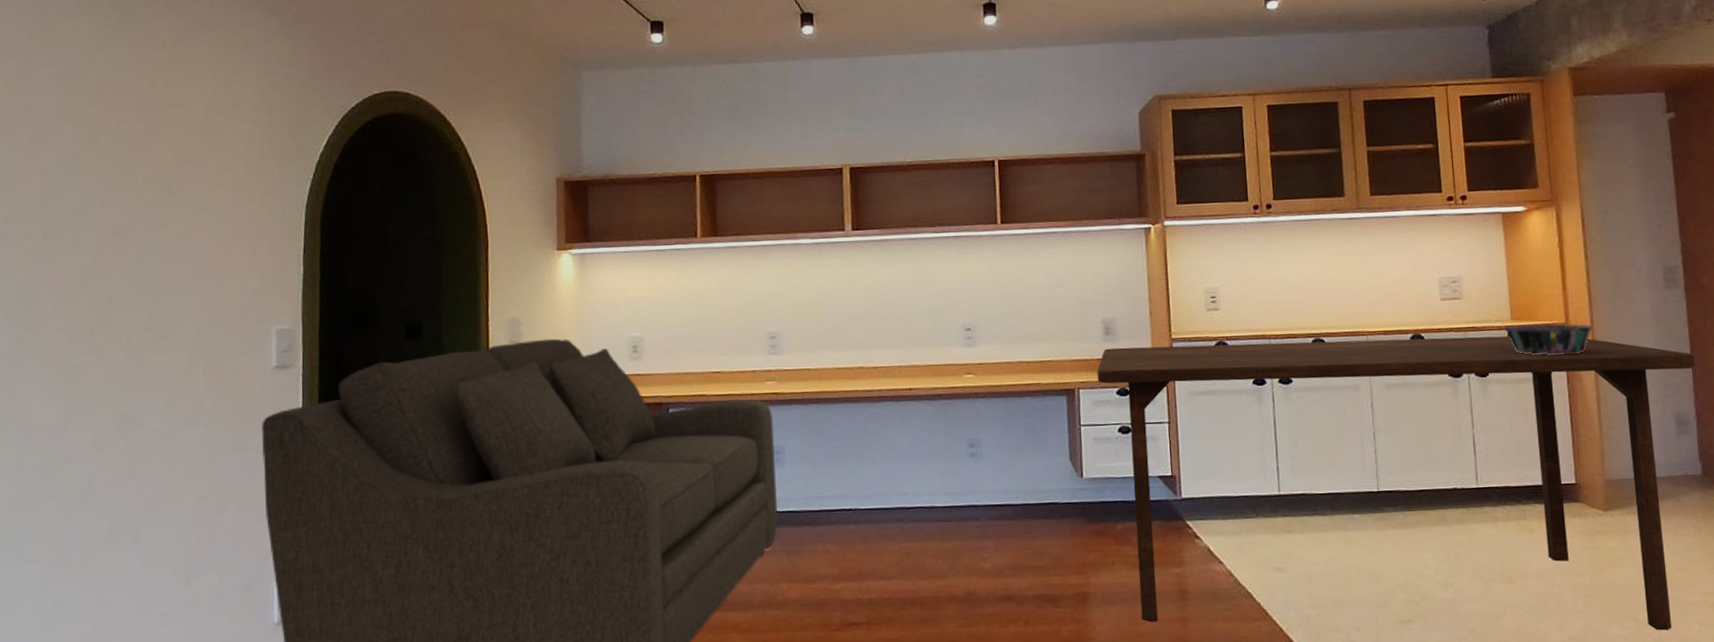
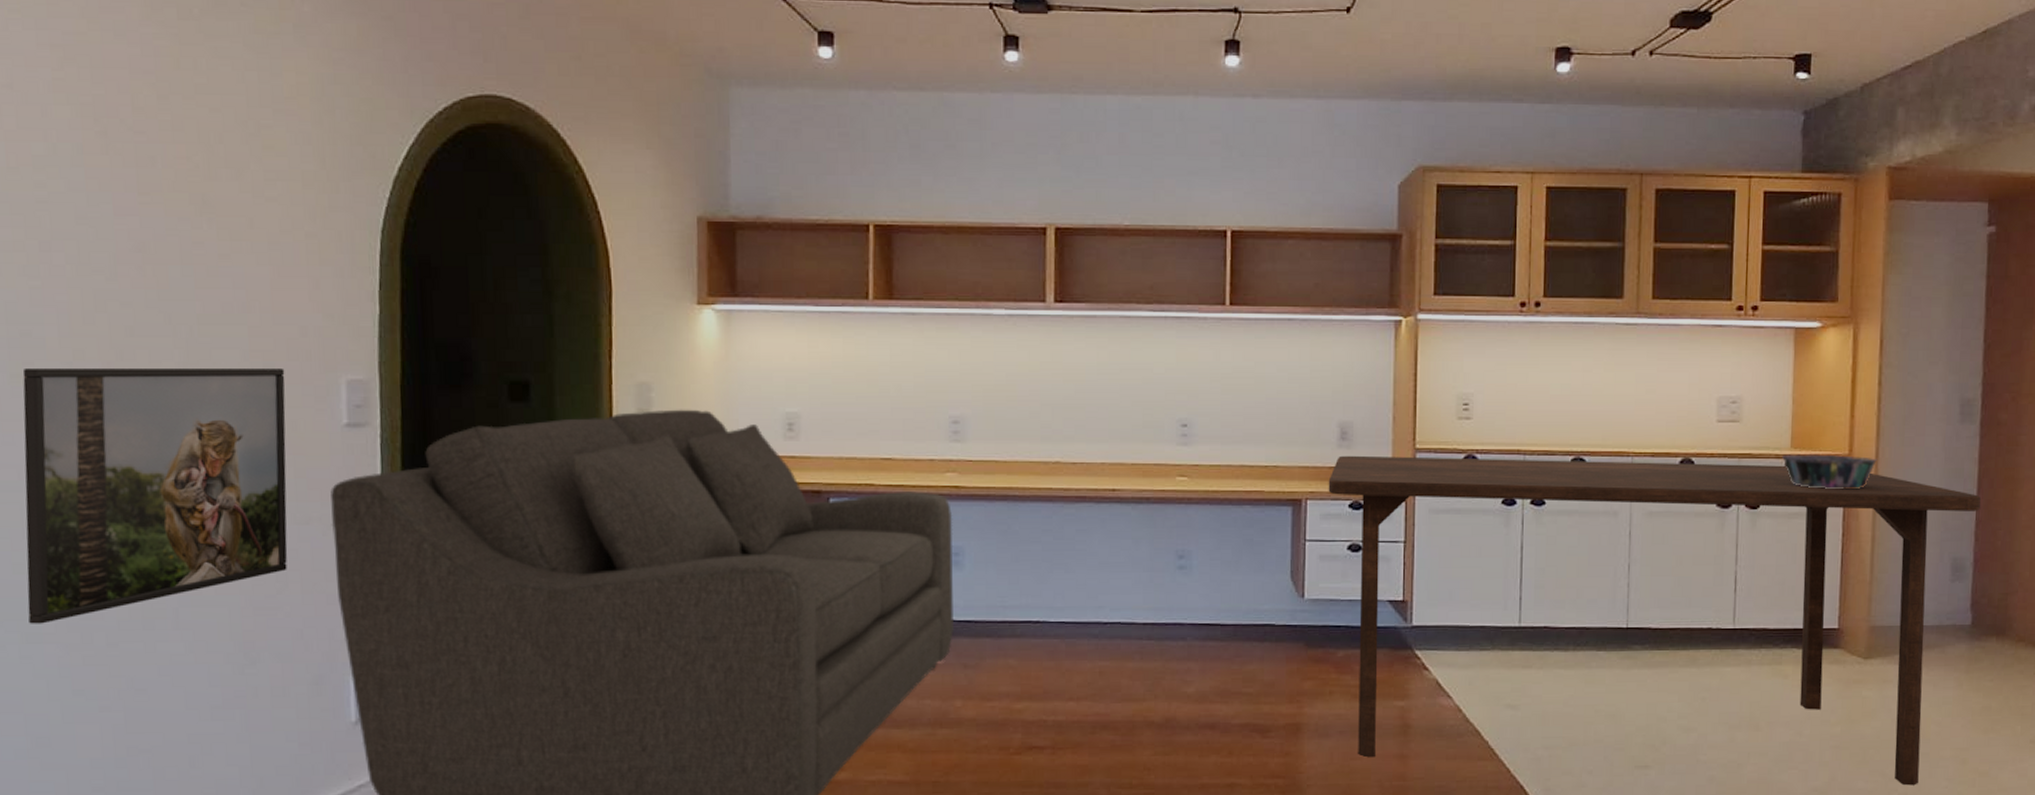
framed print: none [20,323,228,548] -> present [22,367,288,624]

